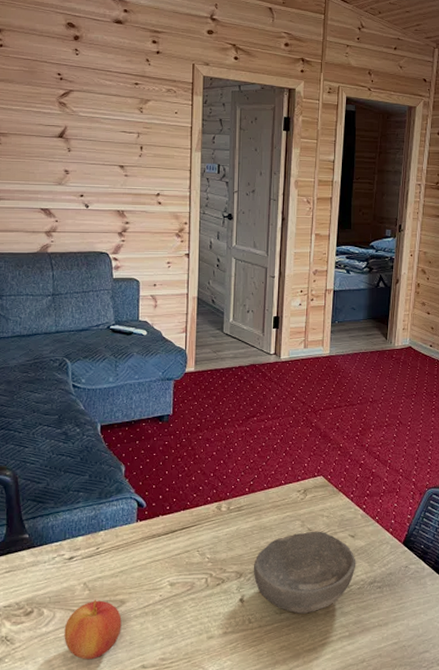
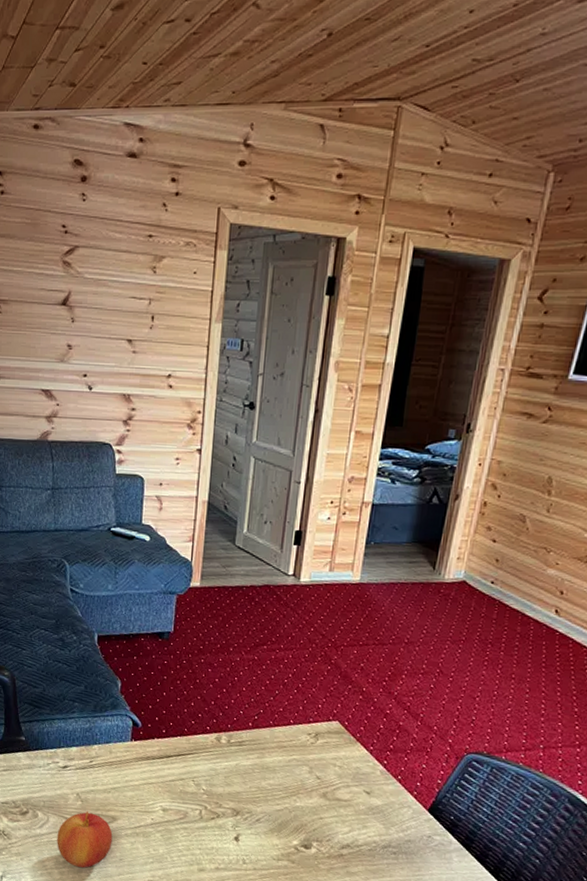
bowl: present [253,531,356,614] -> none [251,779,370,866]

